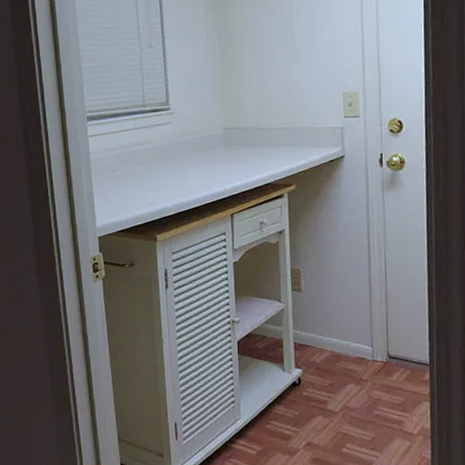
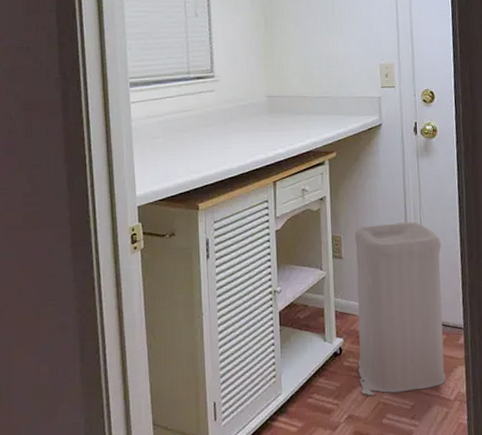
laundry basket: none [314,257,410,426] -> present [354,222,447,396]

